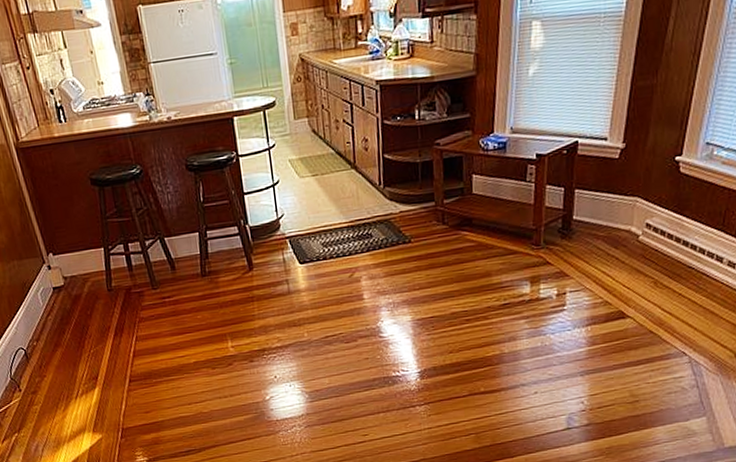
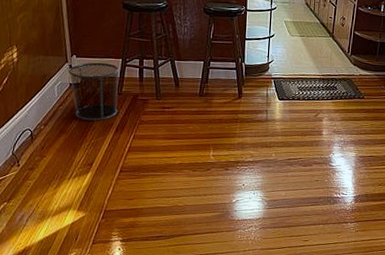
waste bin: none [47,255,112,328] -> present [68,62,120,121]

